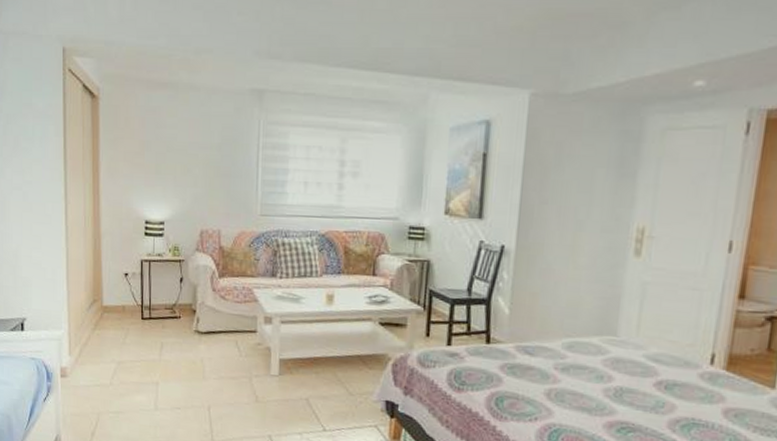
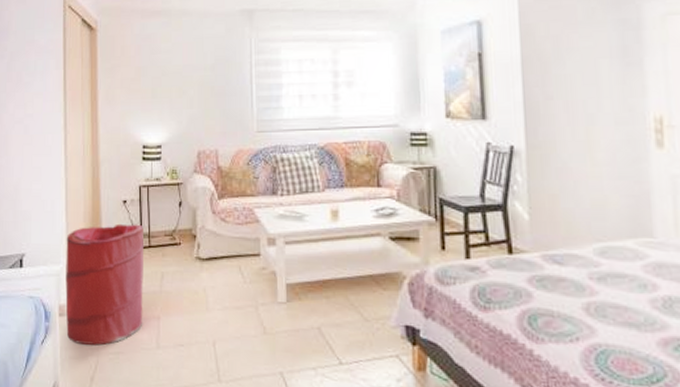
laundry hamper: none [67,295,144,405] -> present [65,223,143,345]

